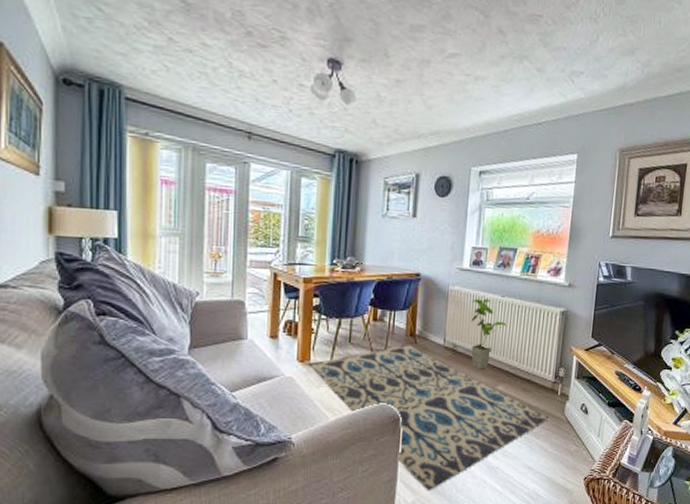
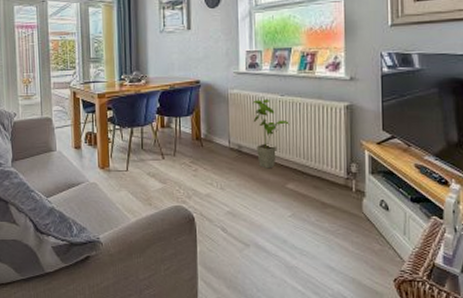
rug: present [309,343,550,491] -> none [109,147,346,290]

